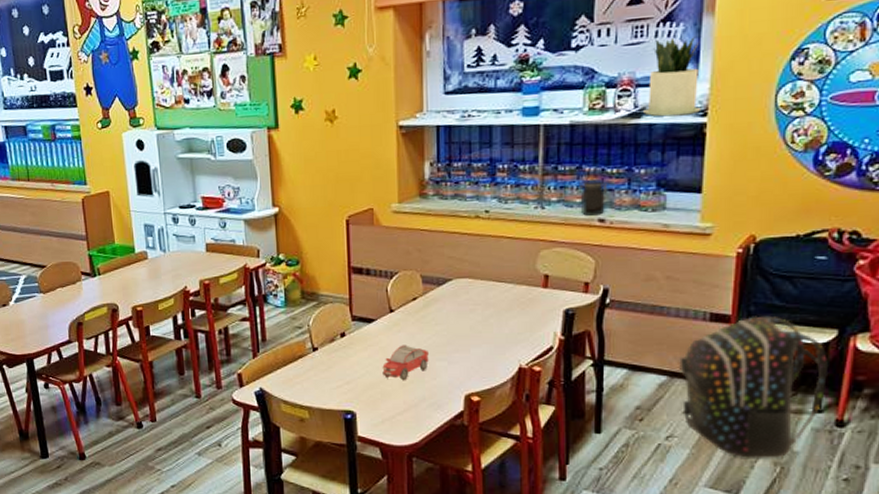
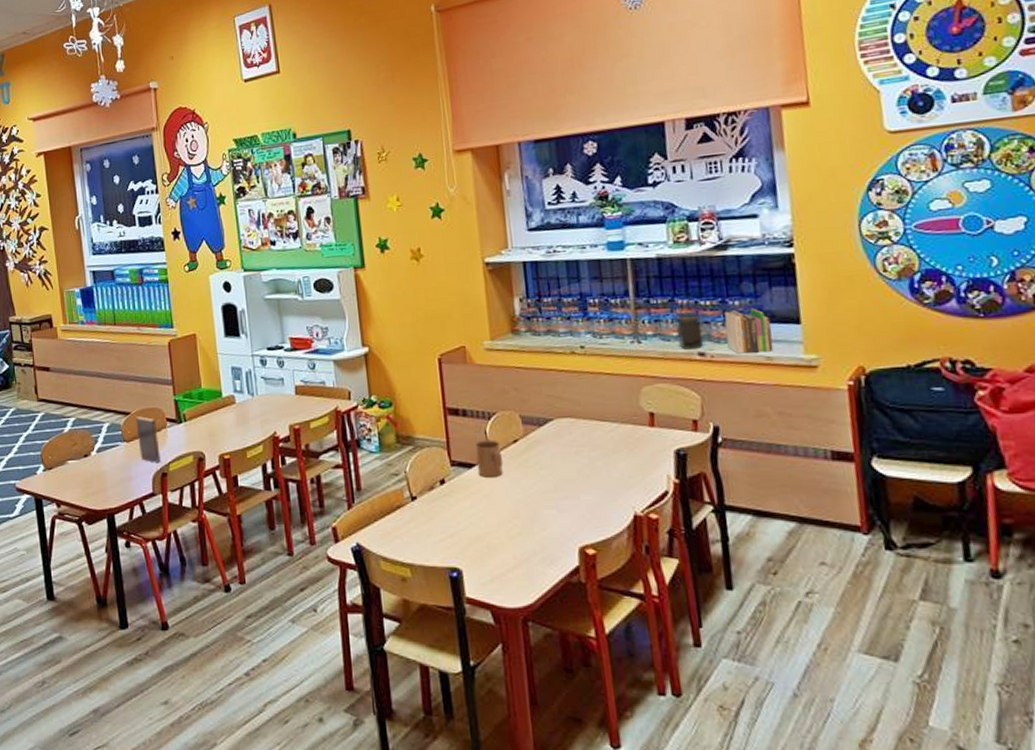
book: none [51,270,76,313] -> present [136,416,161,463]
cup: none [376,297,402,332] -> present [475,440,504,478]
toy car: present [382,345,429,381] -> none [487,491,536,533]
books: none [628,176,673,221] -> present [724,308,774,354]
planter: present [644,37,702,117] -> none [729,171,787,249]
backpack: present [679,315,829,458] -> none [806,452,973,617]

